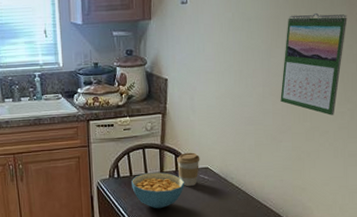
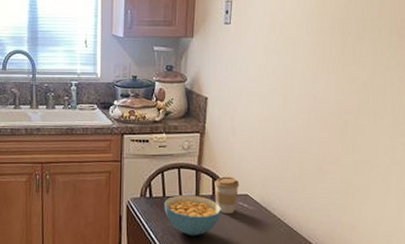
calendar: present [280,13,347,115] -> none [327,42,397,149]

